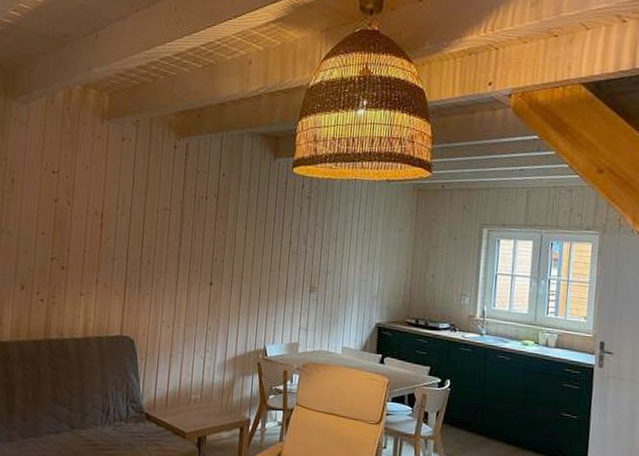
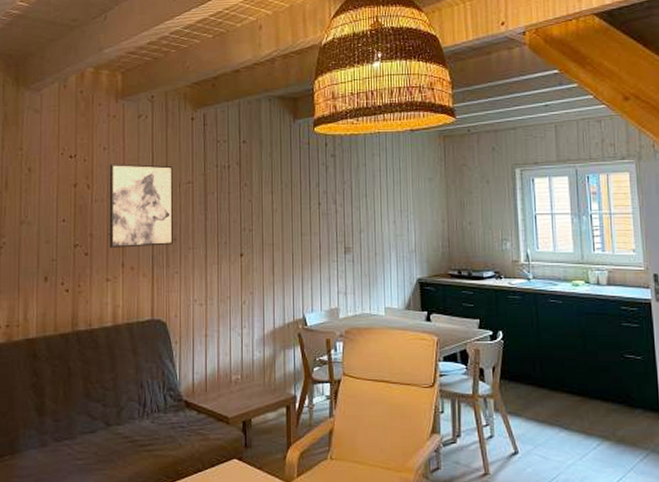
wall art: none [85,183,152,267] -> present [109,164,173,248]

